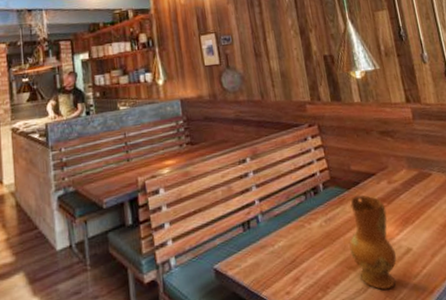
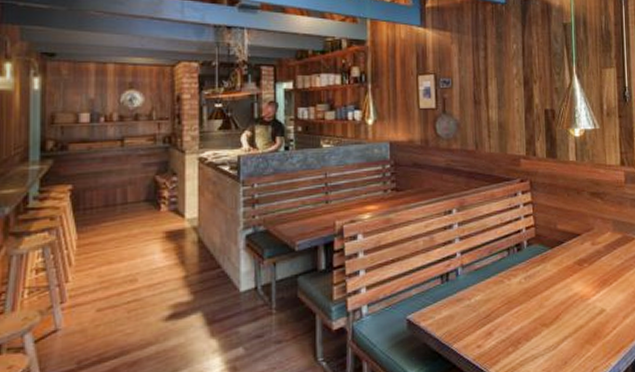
ceramic jug: present [349,194,397,290] -> none [546,254,590,348]

